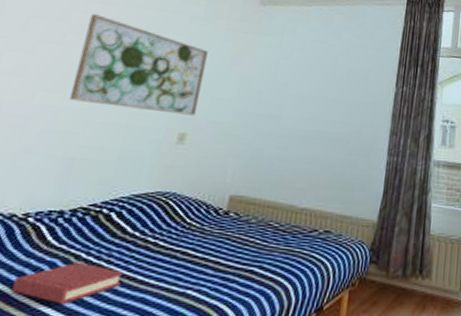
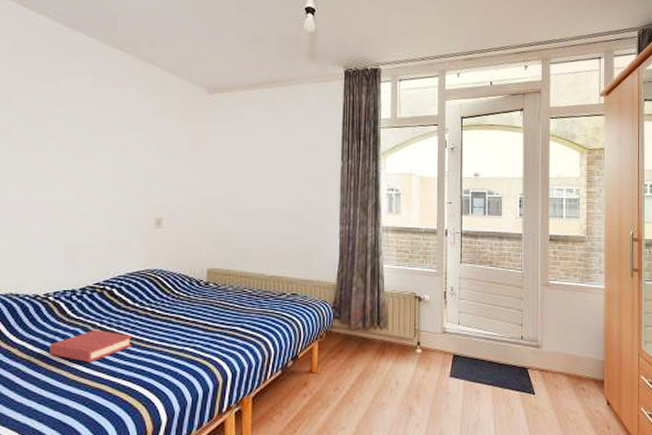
wall art: present [69,14,208,116] -> none [58,117,168,202]

